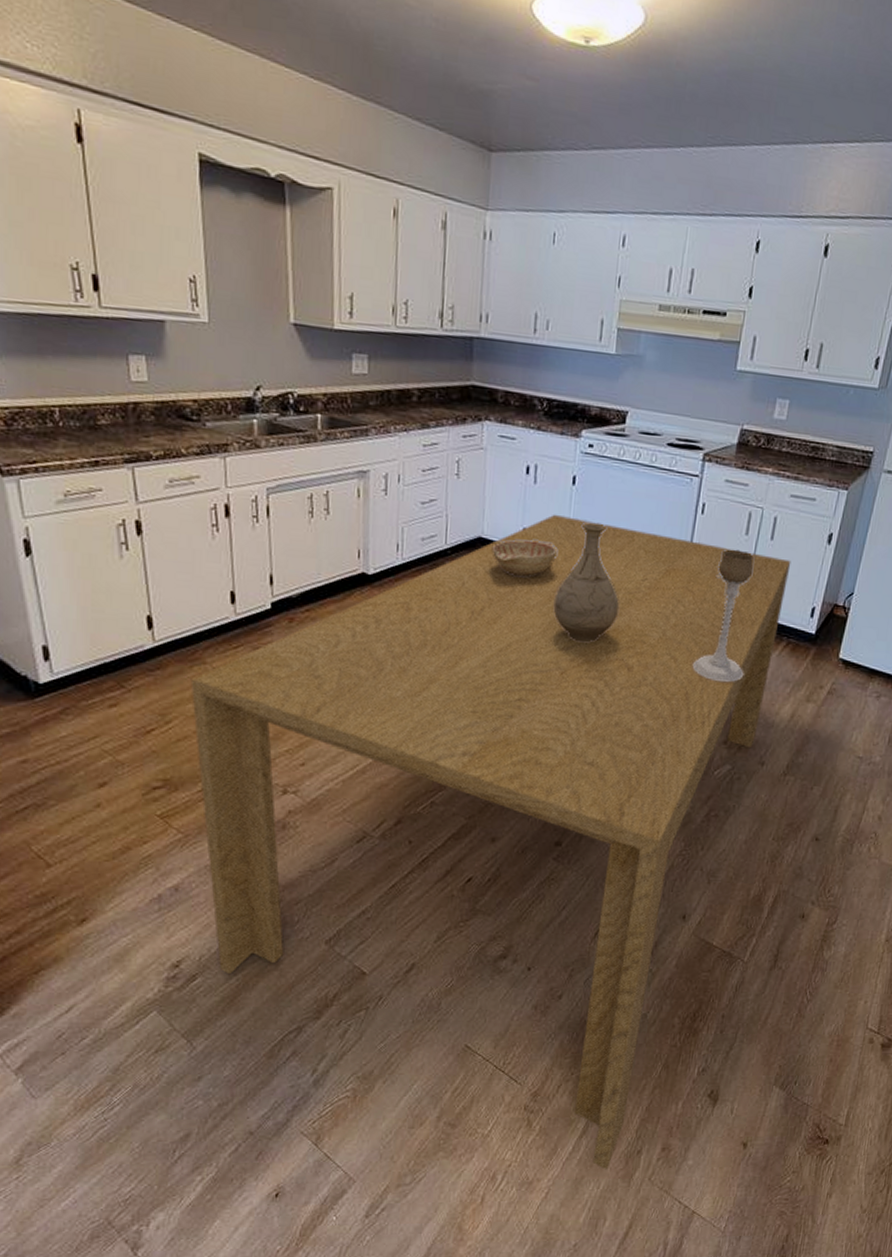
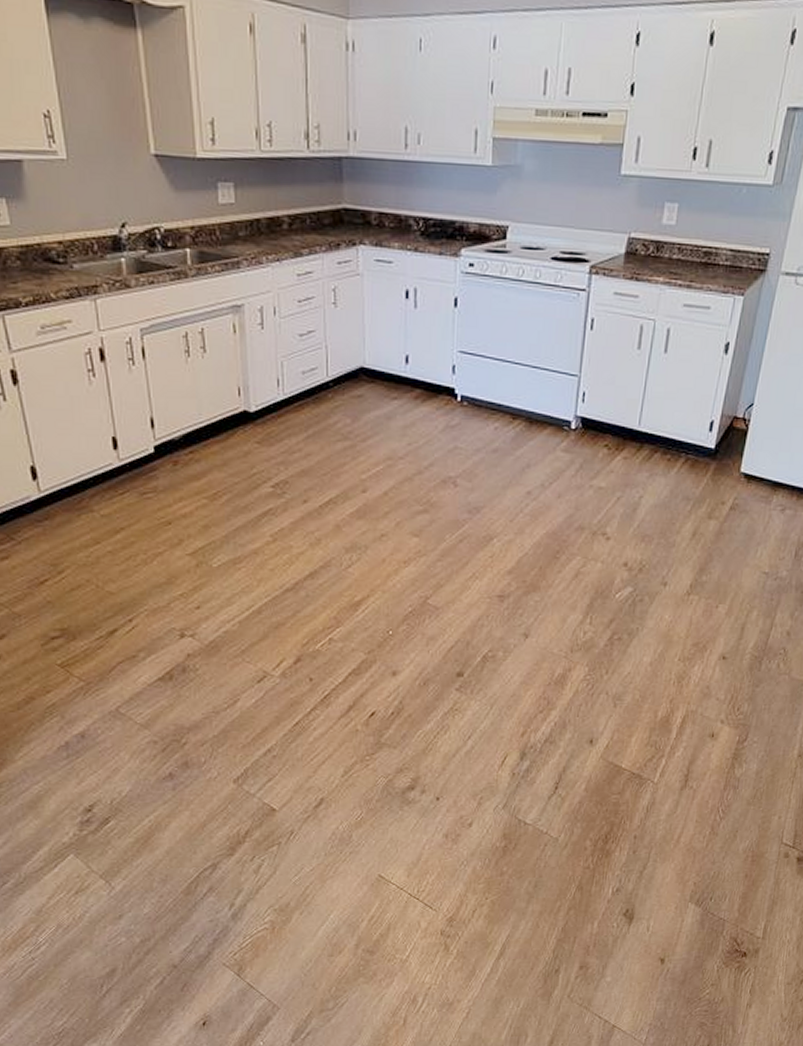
dining table: present [190,514,792,1170] -> none [79,338,687,989]
decorative bowl: present [491,540,558,578] -> none [374,367,444,407]
vase: present [553,522,619,643] -> none [441,345,509,470]
candle holder: present [692,549,755,683] -> none [588,365,649,504]

